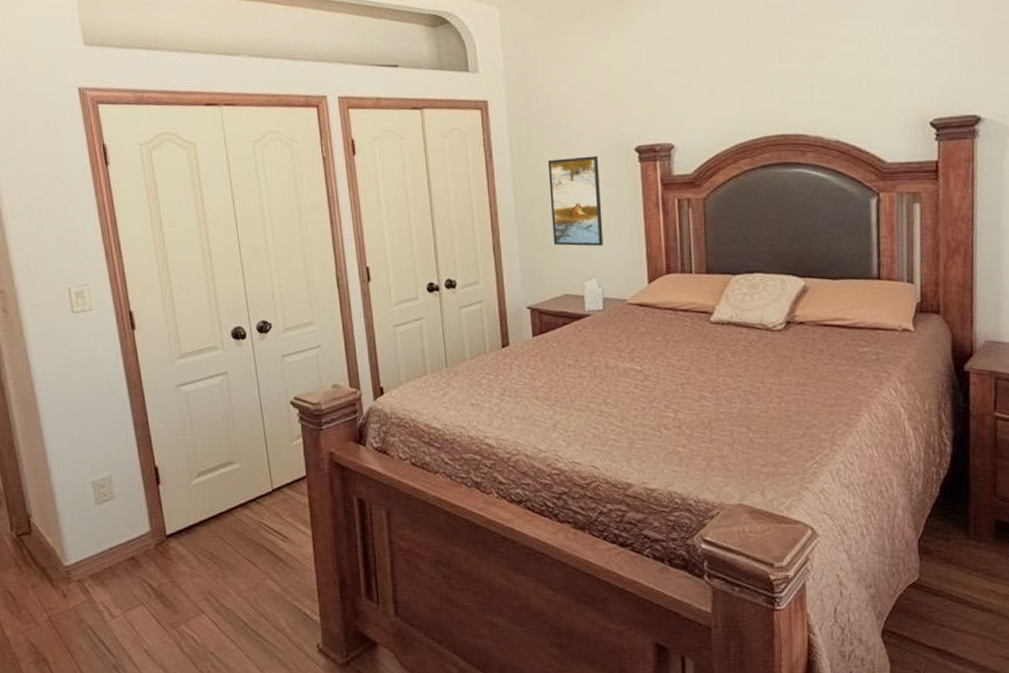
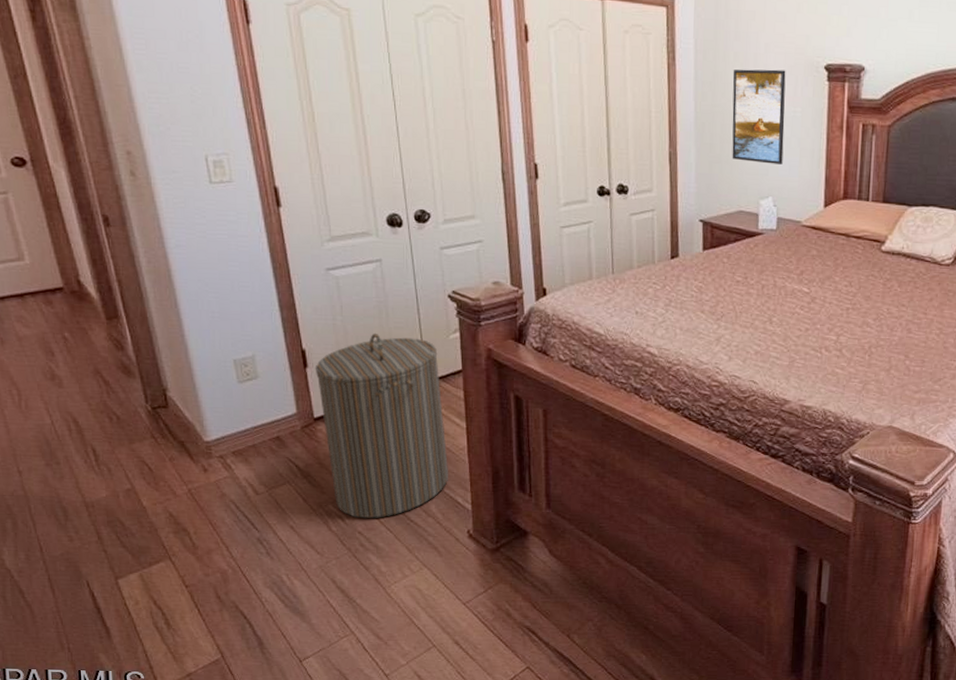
laundry hamper: none [167,444,297,637] -> present [315,333,449,518]

